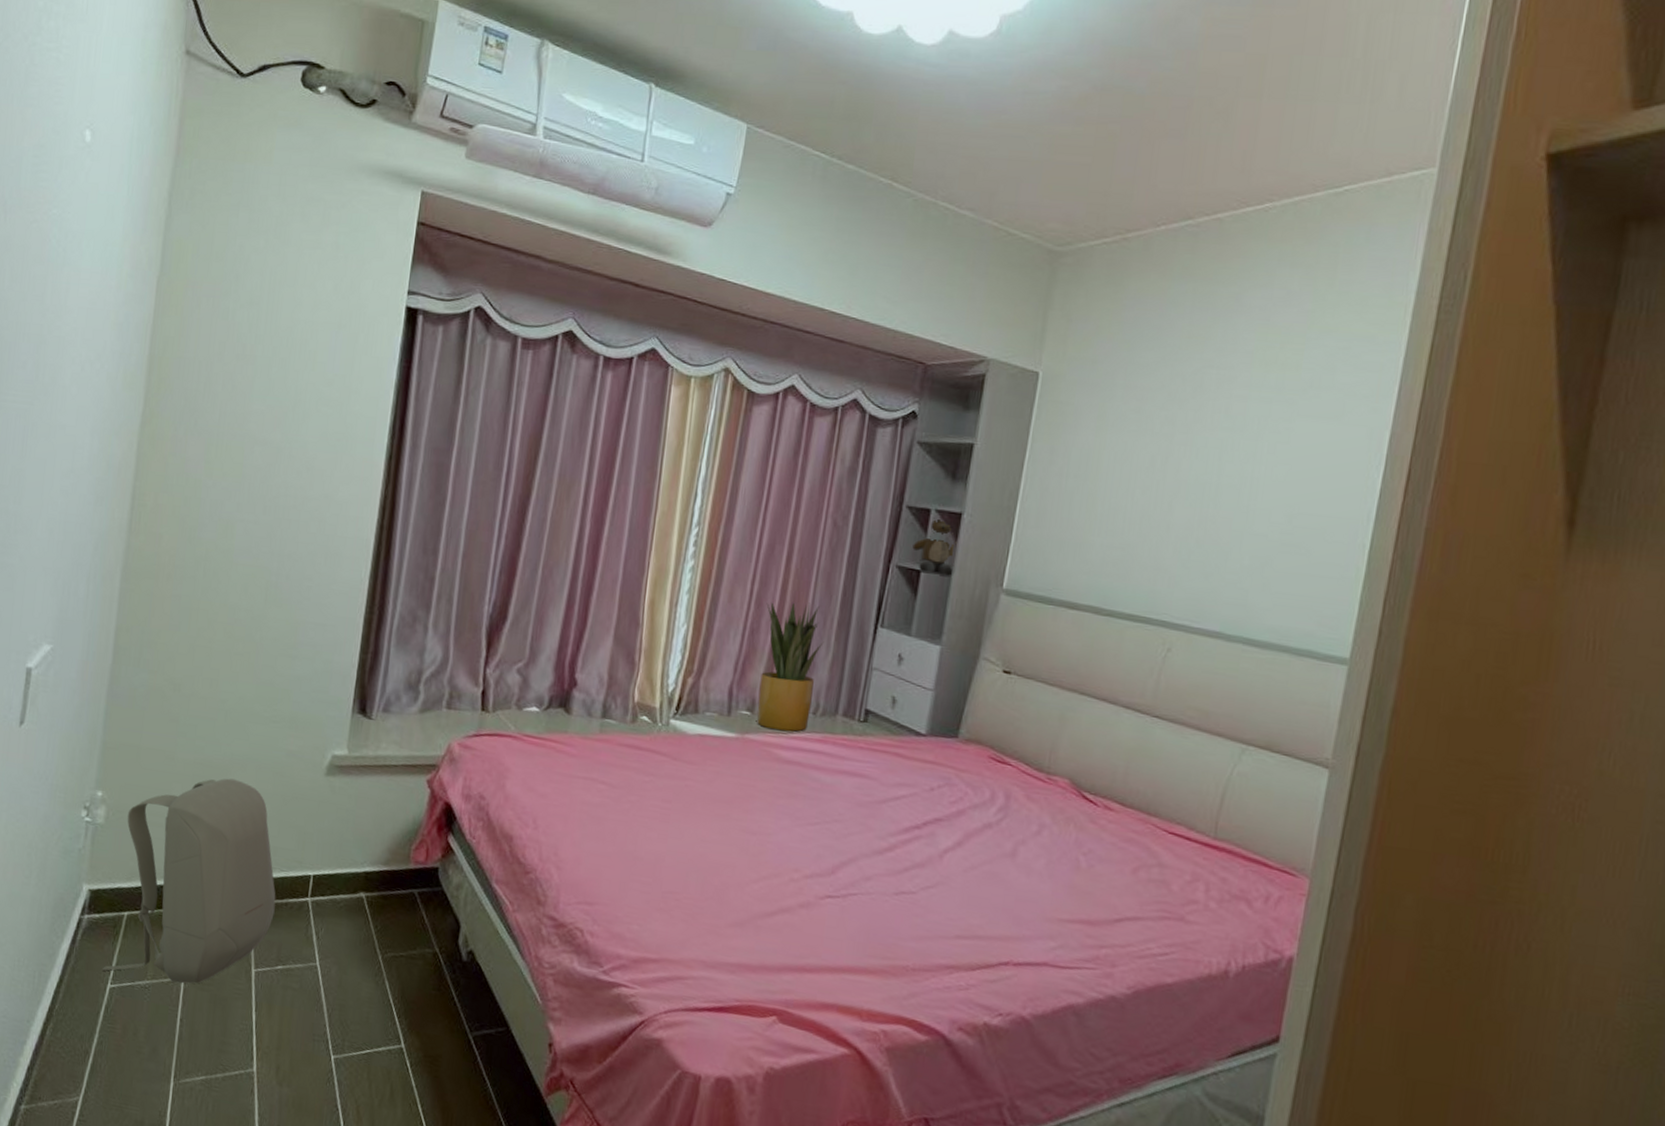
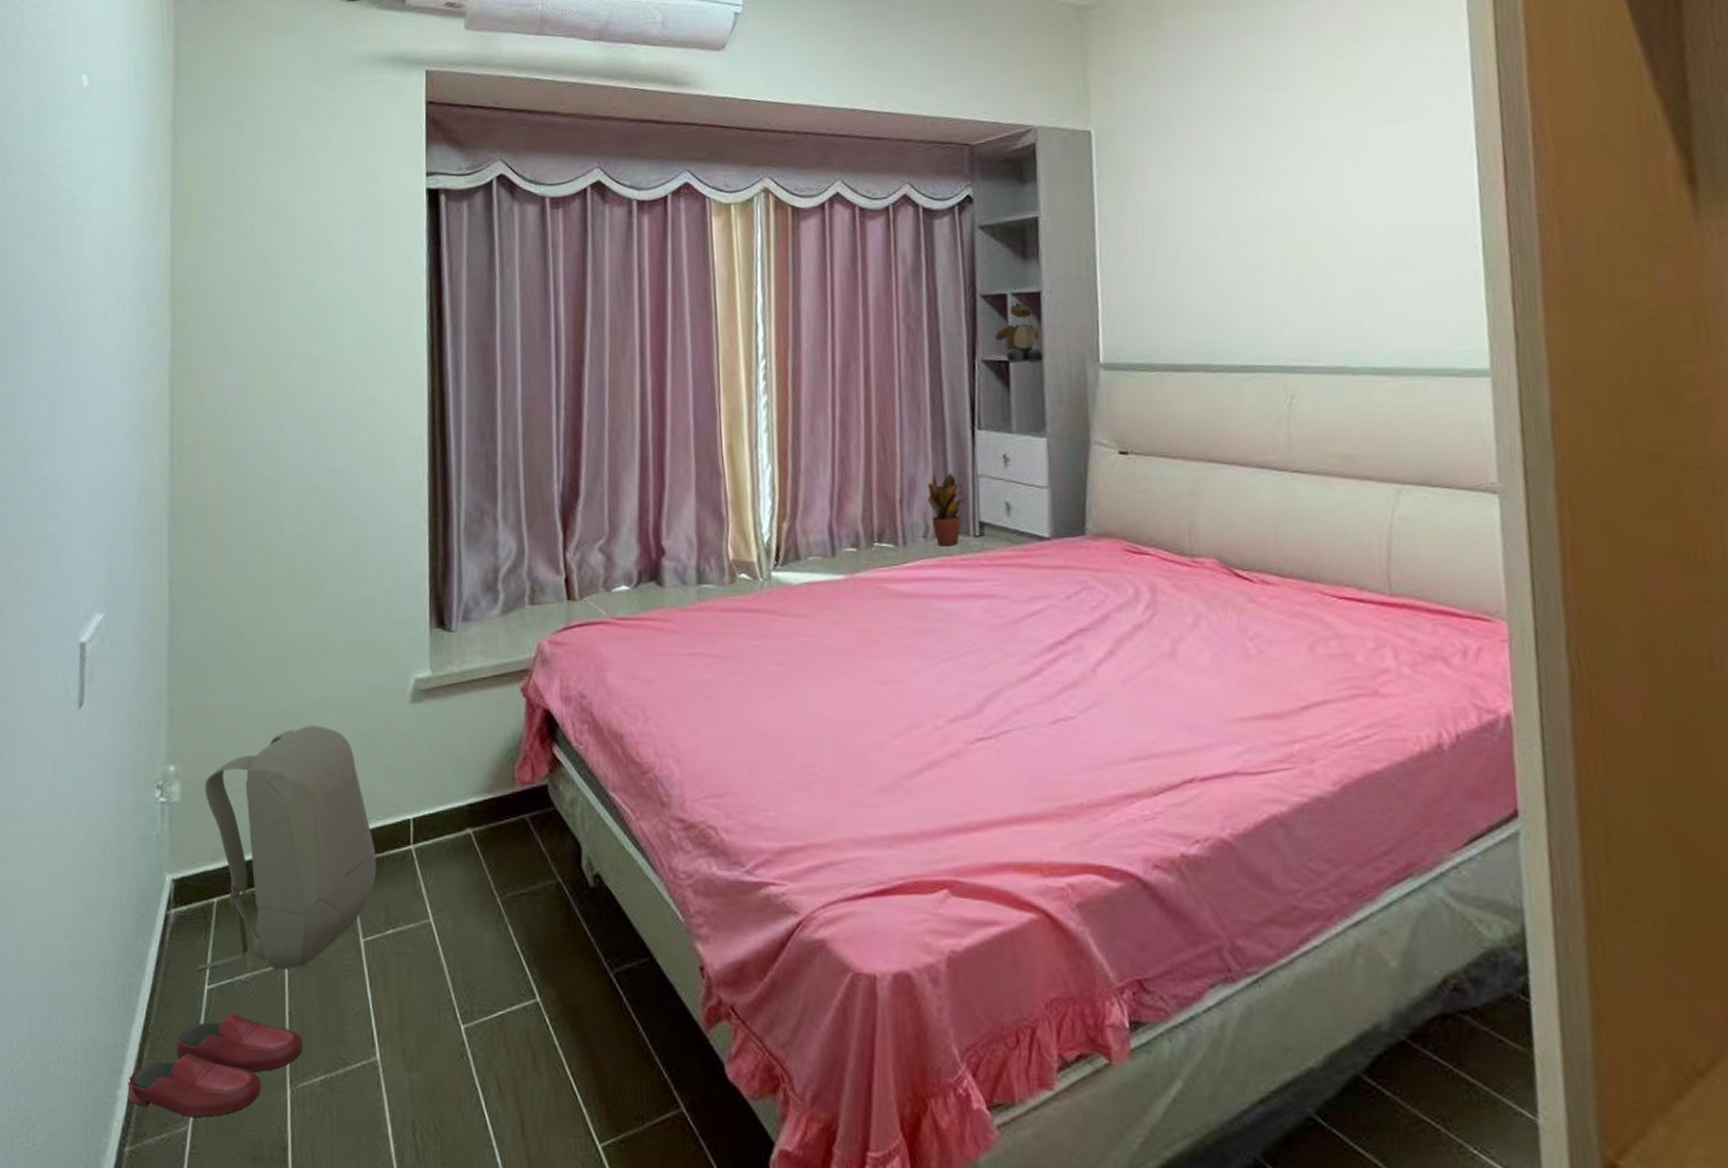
slippers: none [28,1012,189,1094] -> present [127,1014,302,1117]
planter: present [757,602,824,732] -> none [851,417,921,563]
potted plant: none [822,657,857,726] -> present [927,471,966,547]

